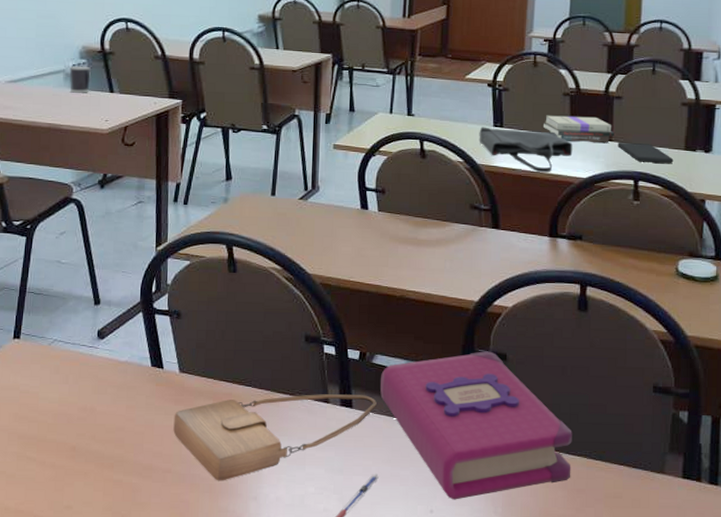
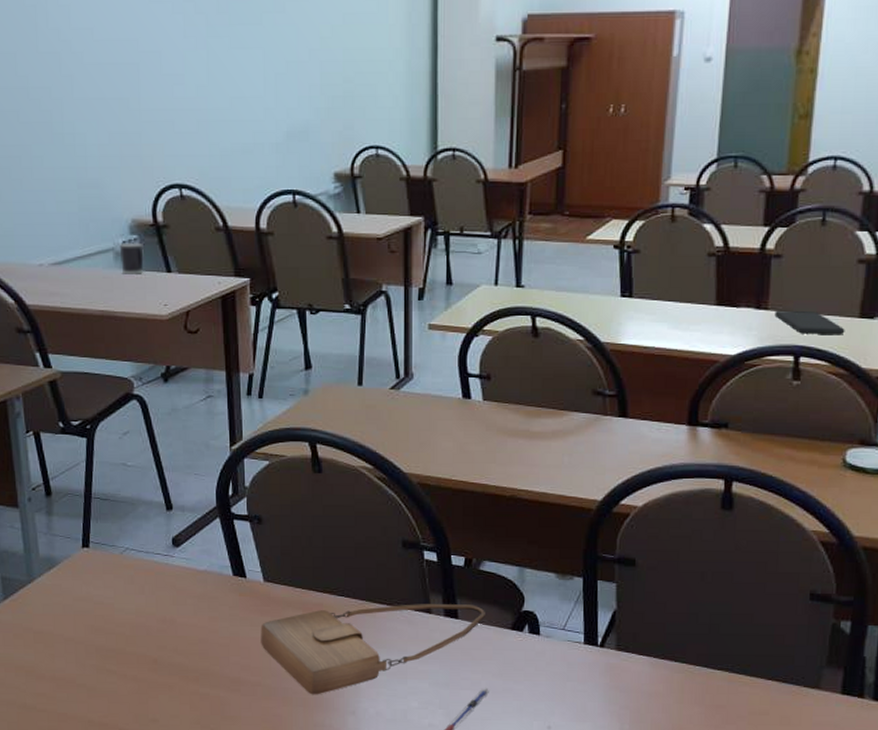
book: present [380,351,572,500] -> none [489,556,712,716]
tote bag: present [479,127,573,173] -> none [603,297,719,351]
books: present [544,115,614,143] -> none [683,280,771,311]

